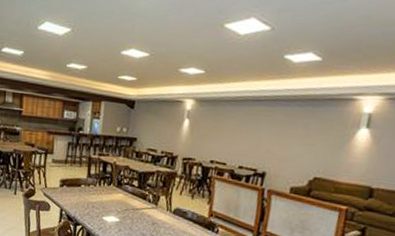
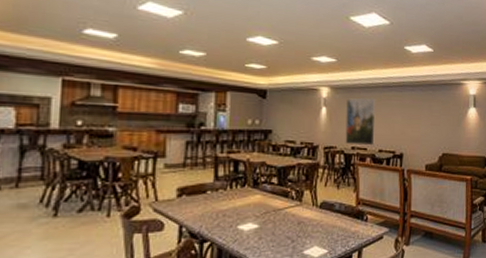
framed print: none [204,111,243,161] -> present [345,97,376,146]

